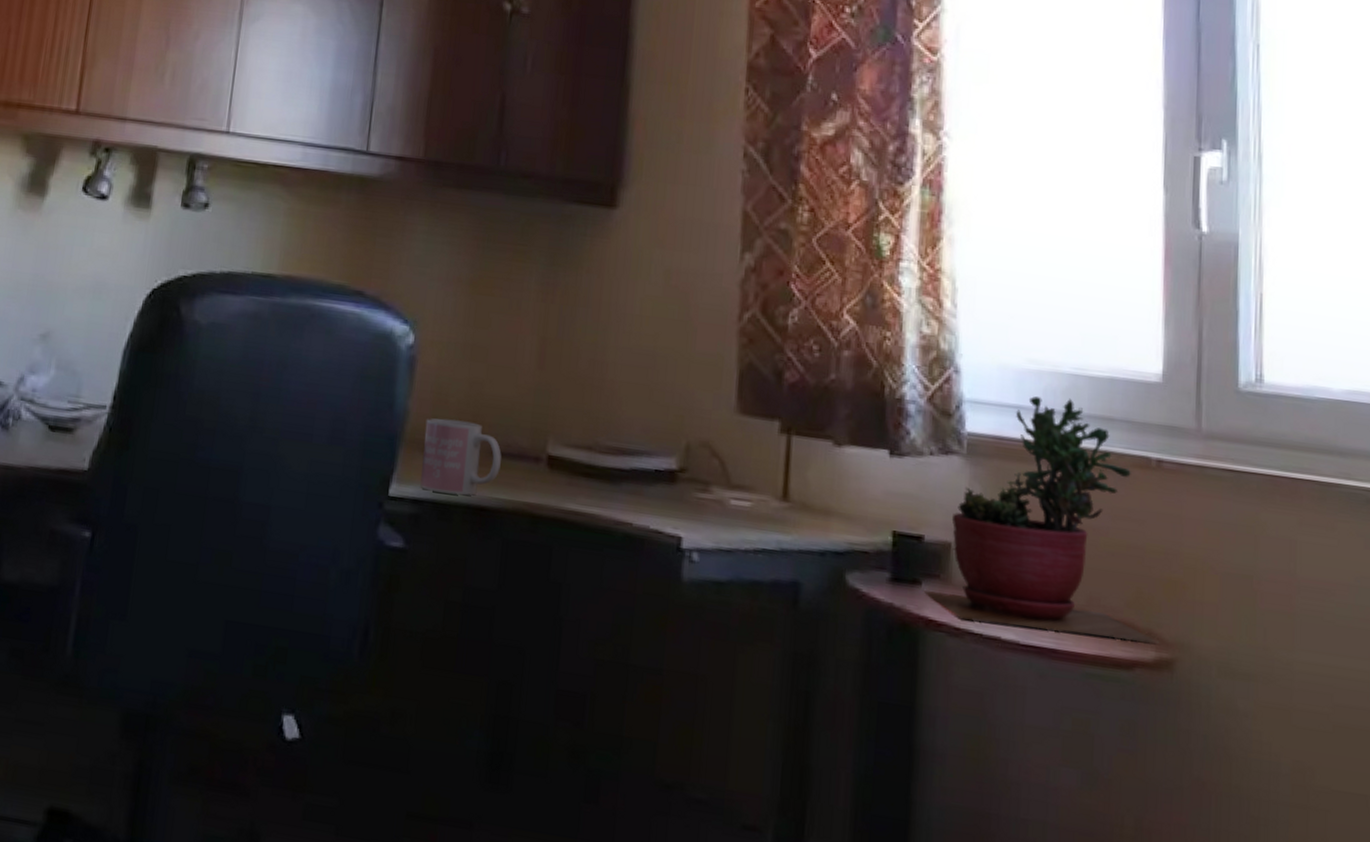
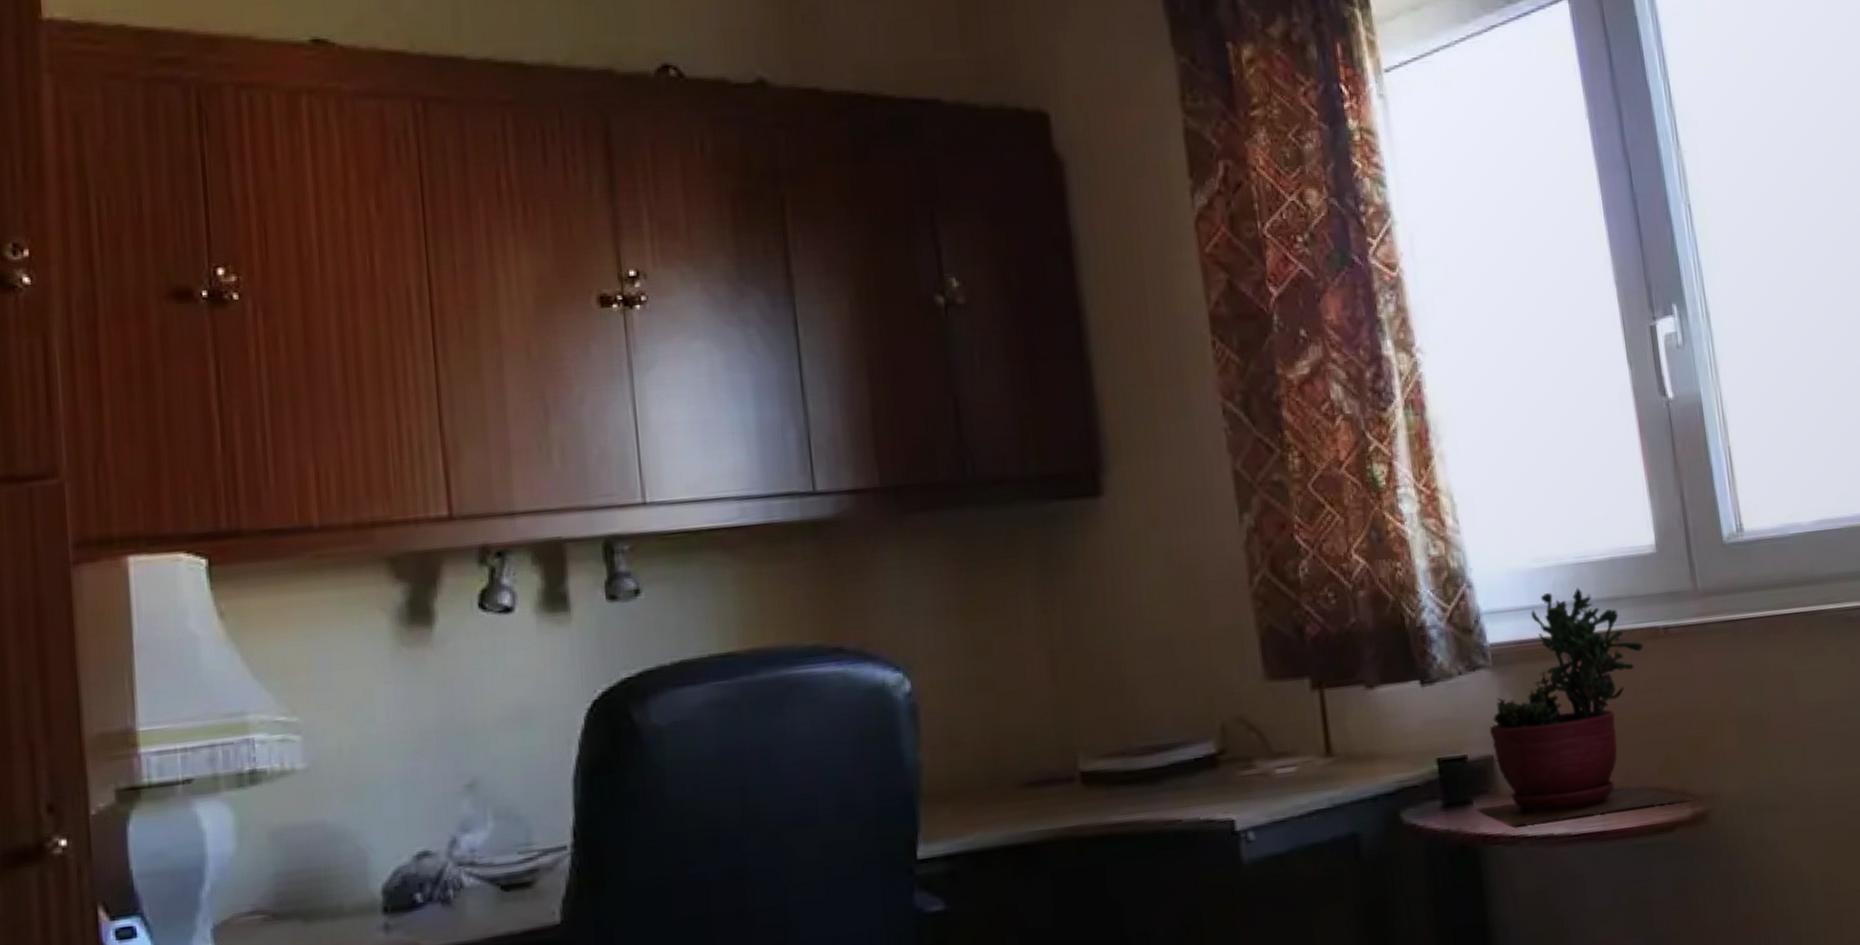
mug: present [420,418,502,496] -> none [942,758,1033,843]

